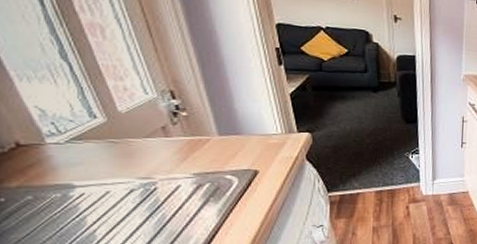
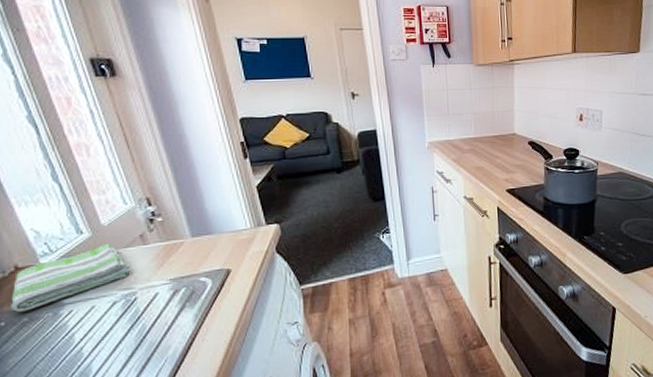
dish towel: none [12,131,149,189] -> present [11,244,129,312]

